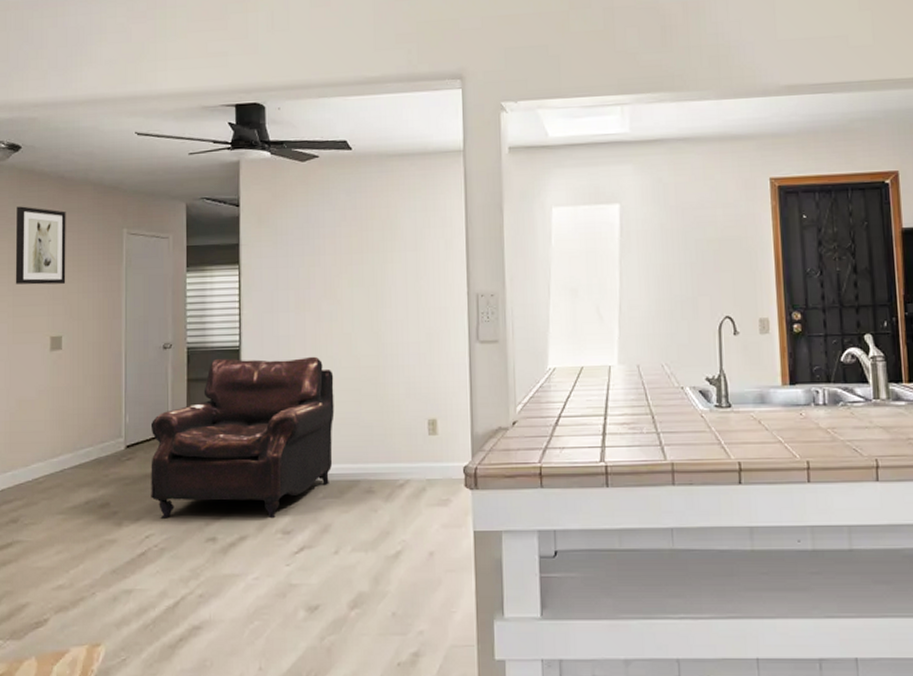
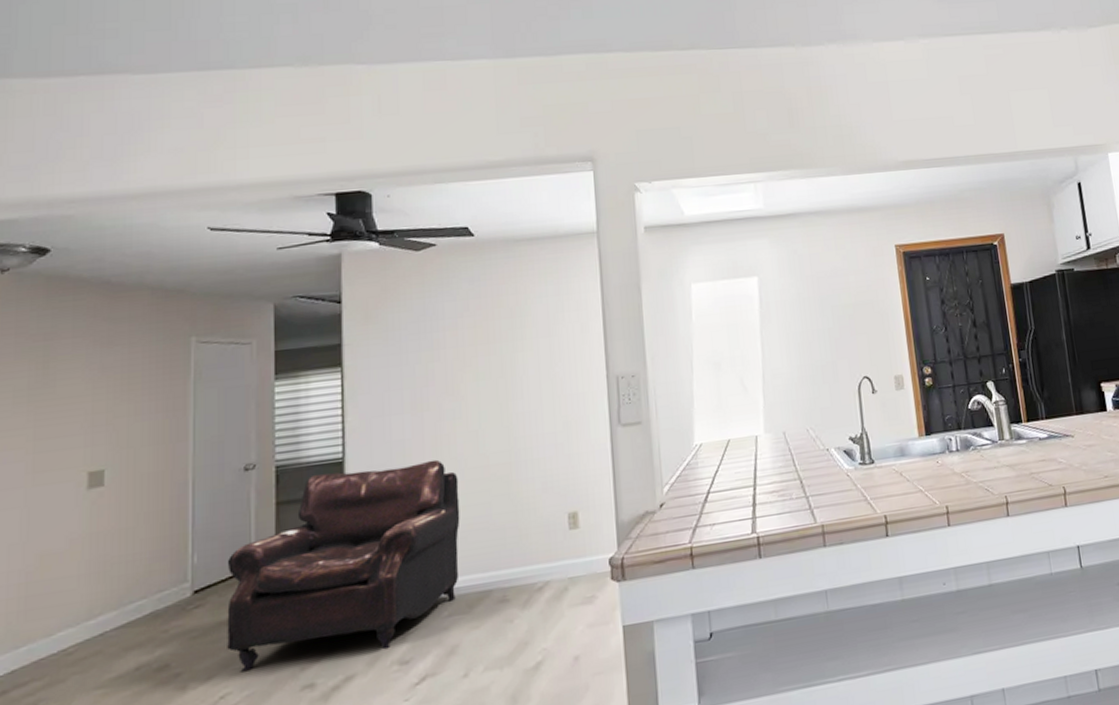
wall art: present [15,206,66,285] -> none [37,319,112,414]

